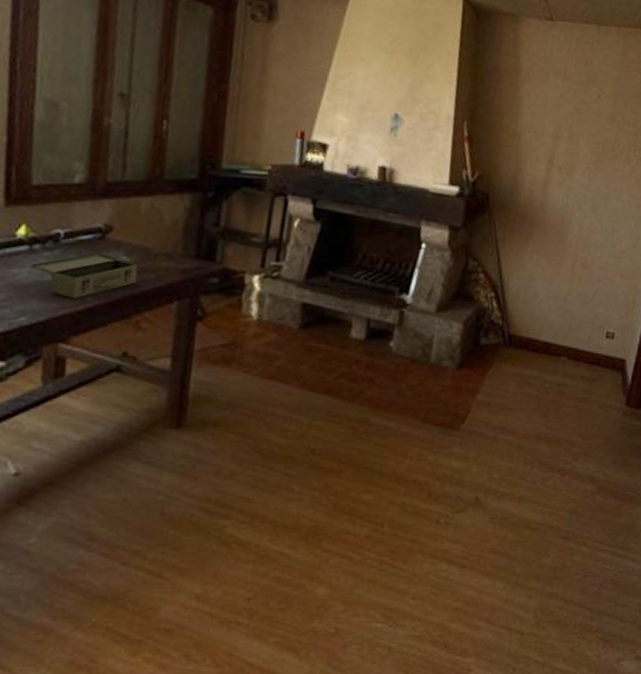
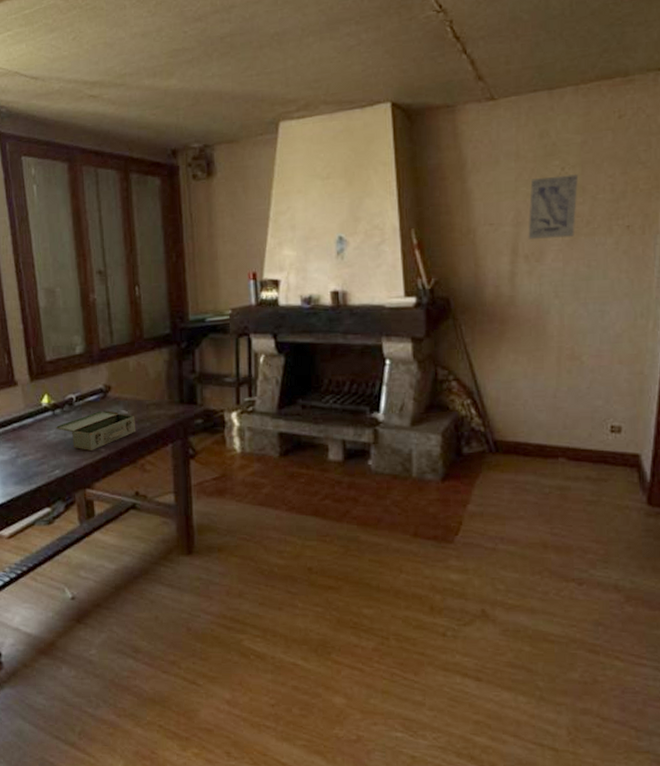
wall art: none [563,99,611,158] -> present [528,174,579,239]

